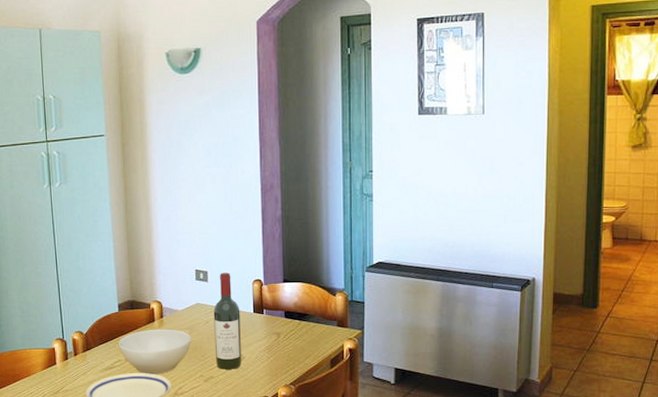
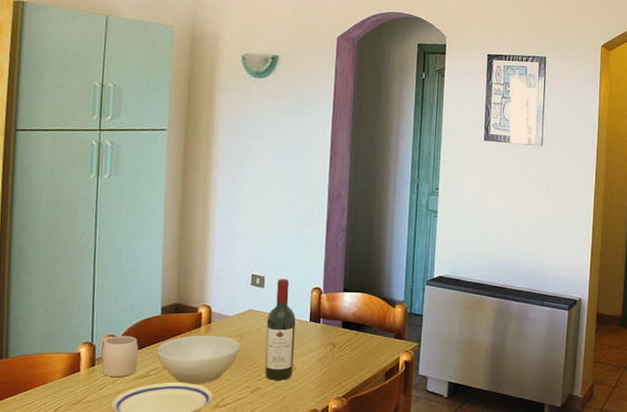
mug: none [72,332,104,369] -> present [101,336,139,378]

